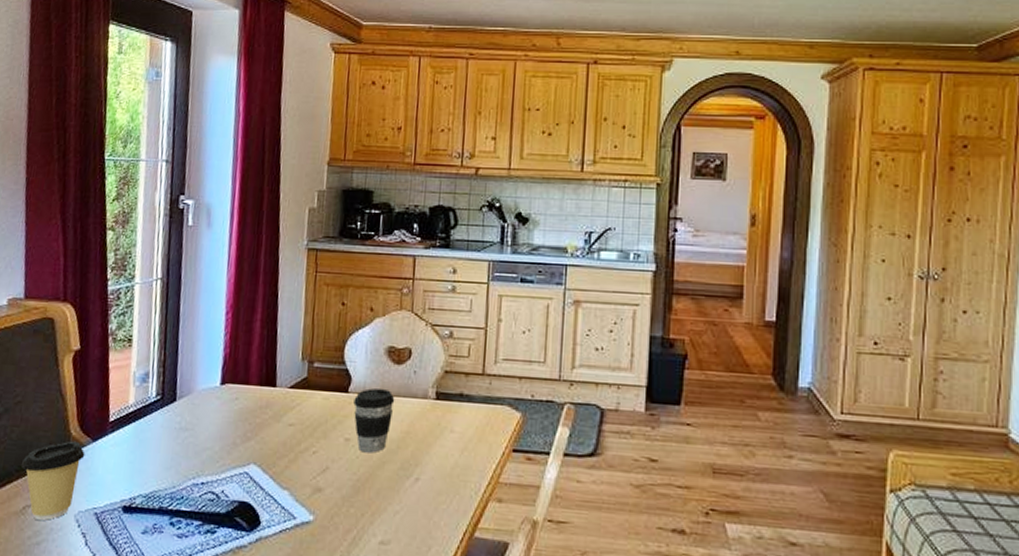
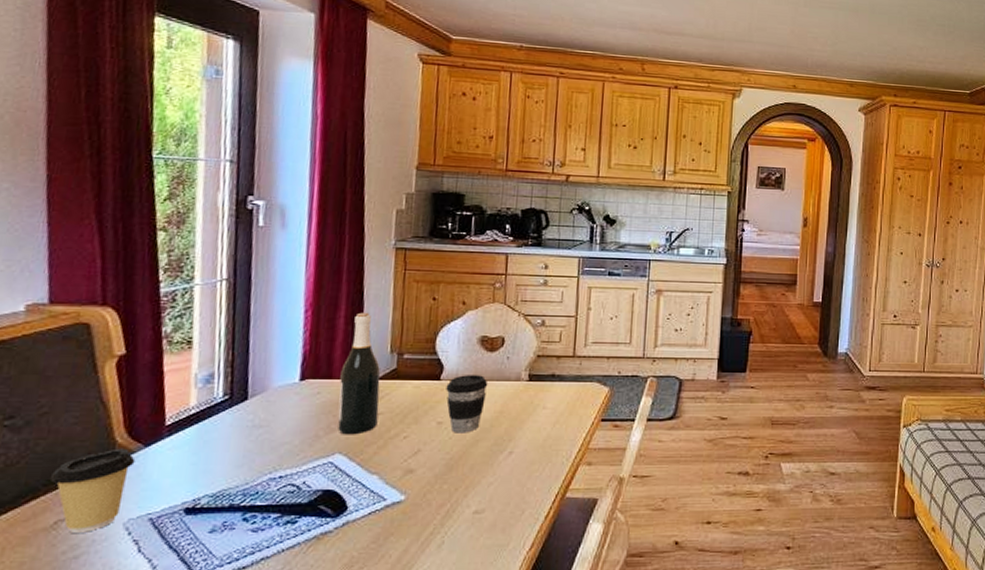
wine bottle: none [253,316,293,446] -> present [338,312,381,435]

